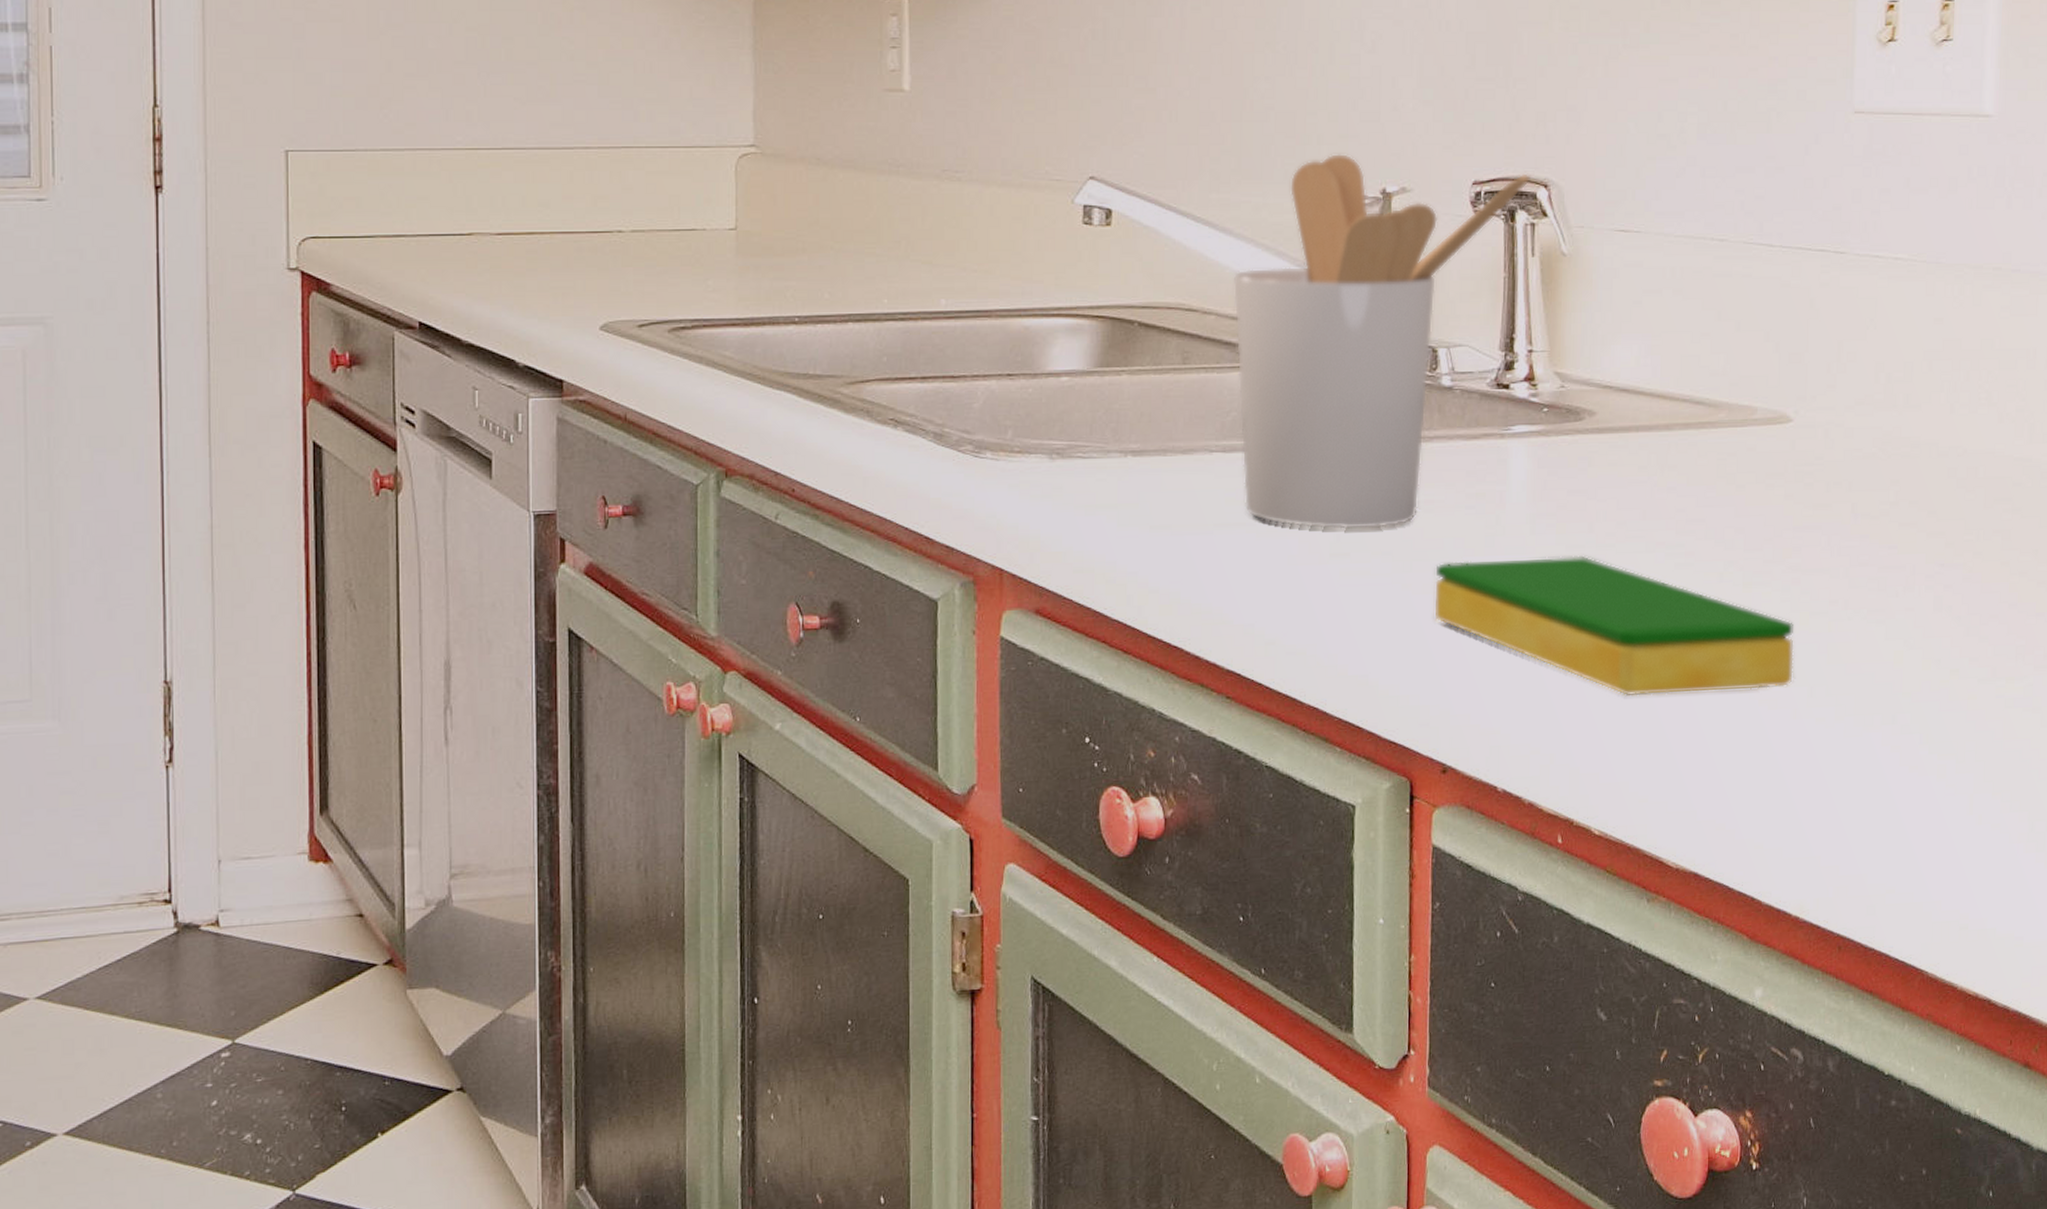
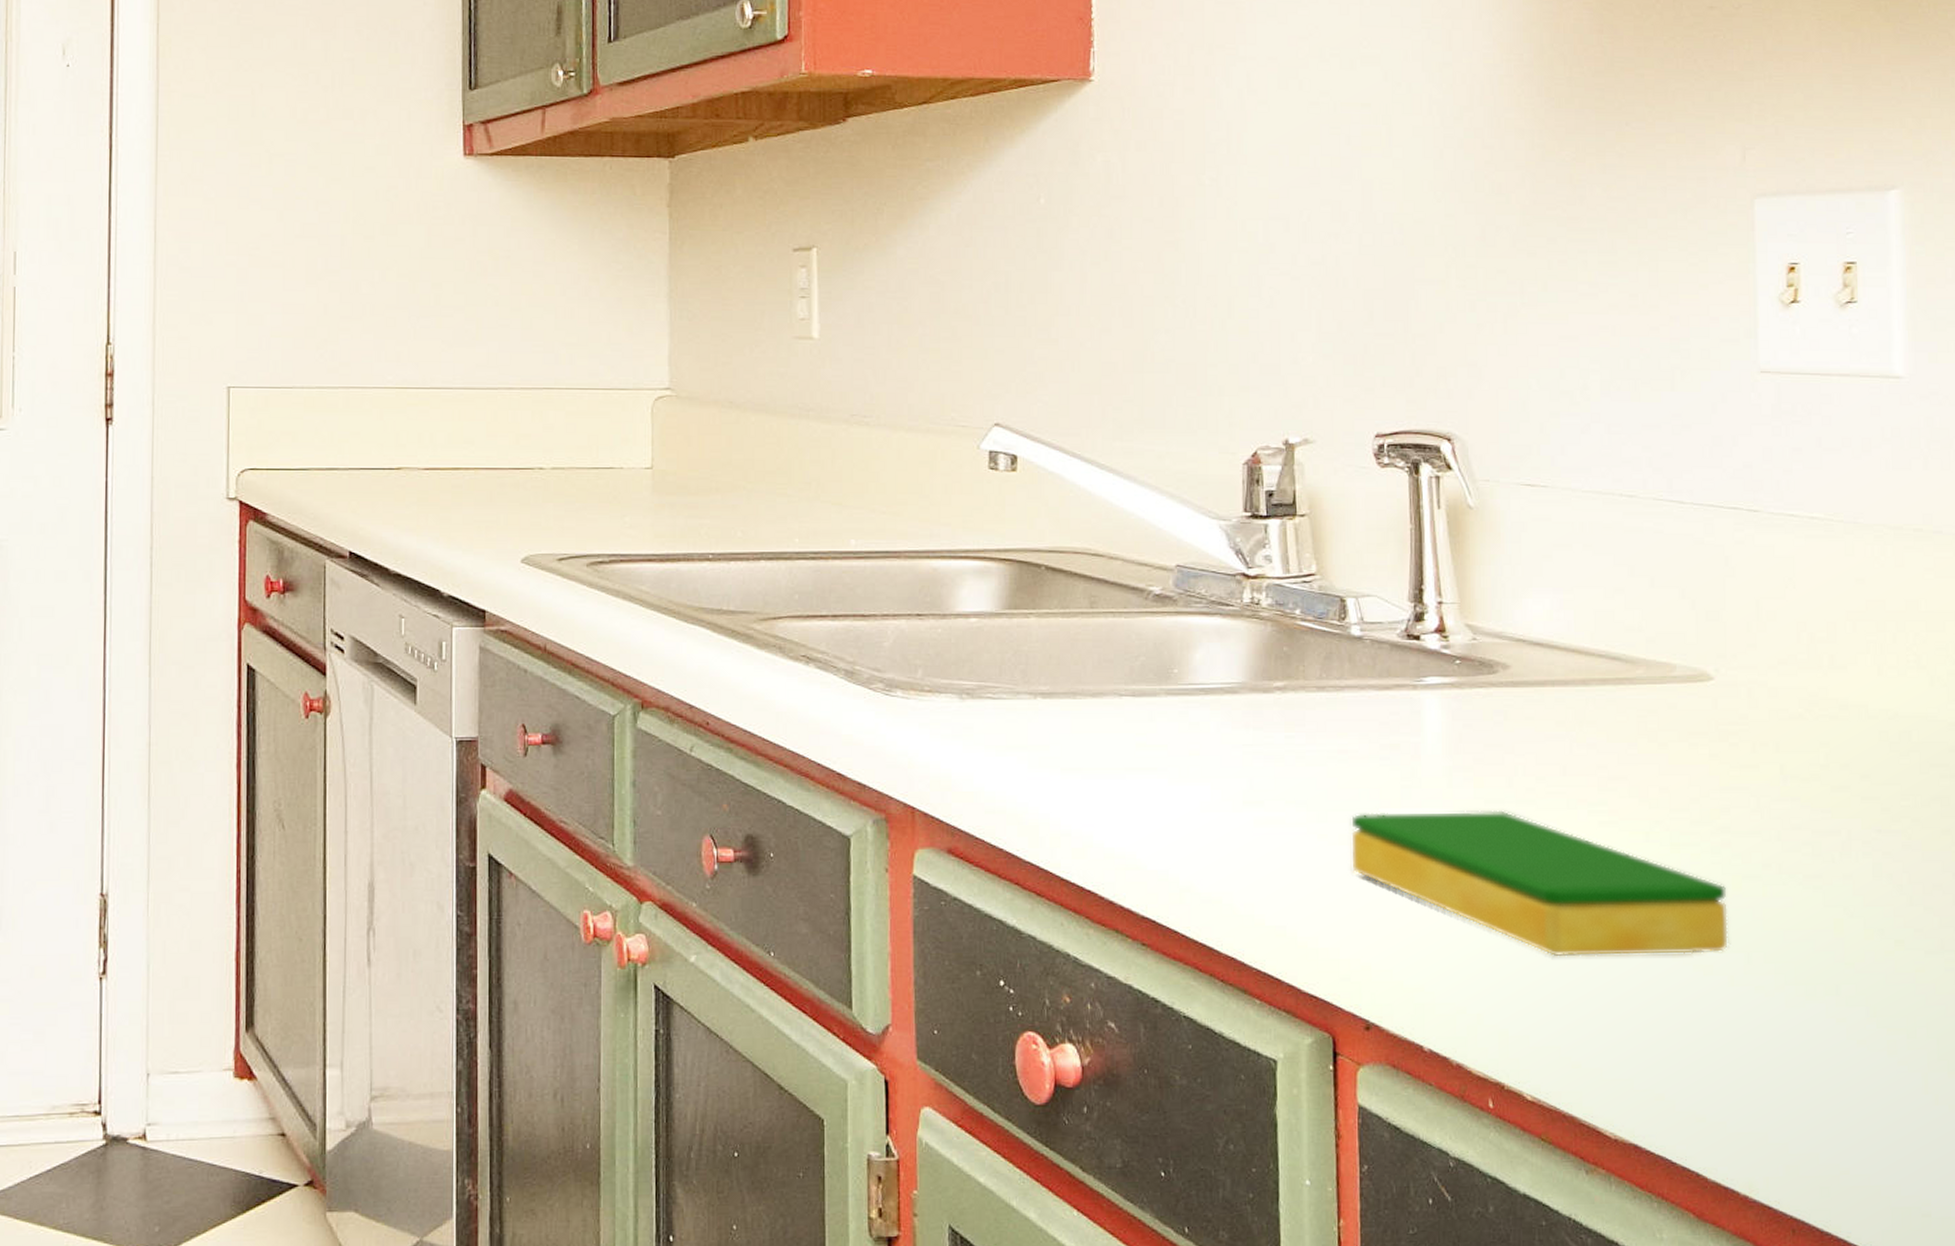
utensil holder: present [1233,153,1532,530] -> none [1138,404,1435,778]

